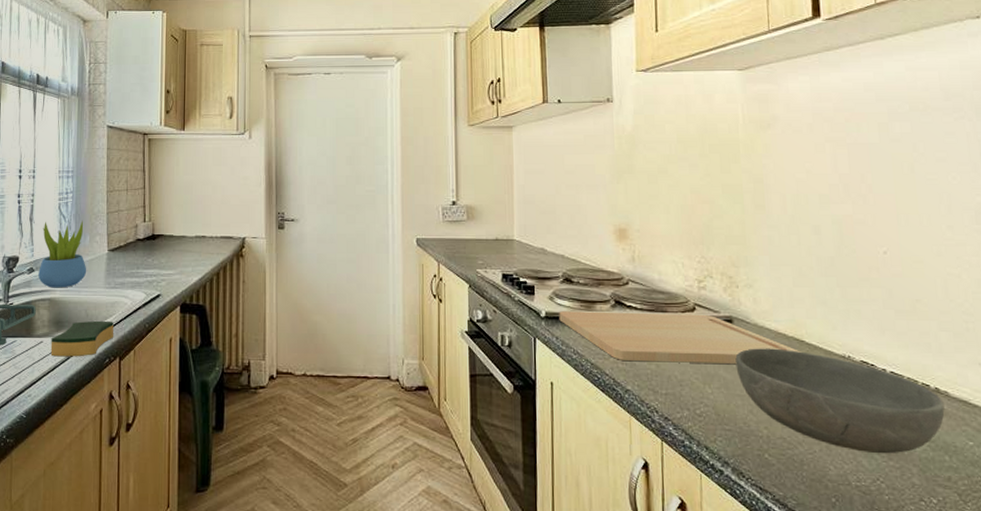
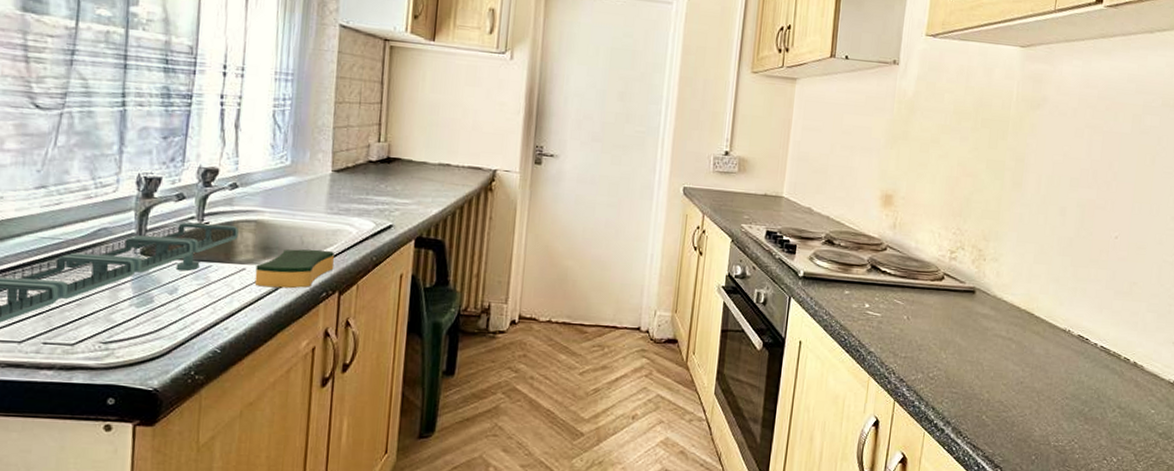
succulent plant: present [38,220,87,288] -> none [243,130,305,210]
cutting board: present [559,311,802,365] -> none [816,272,1030,333]
bowl: present [735,348,945,454] -> none [971,318,1138,419]

